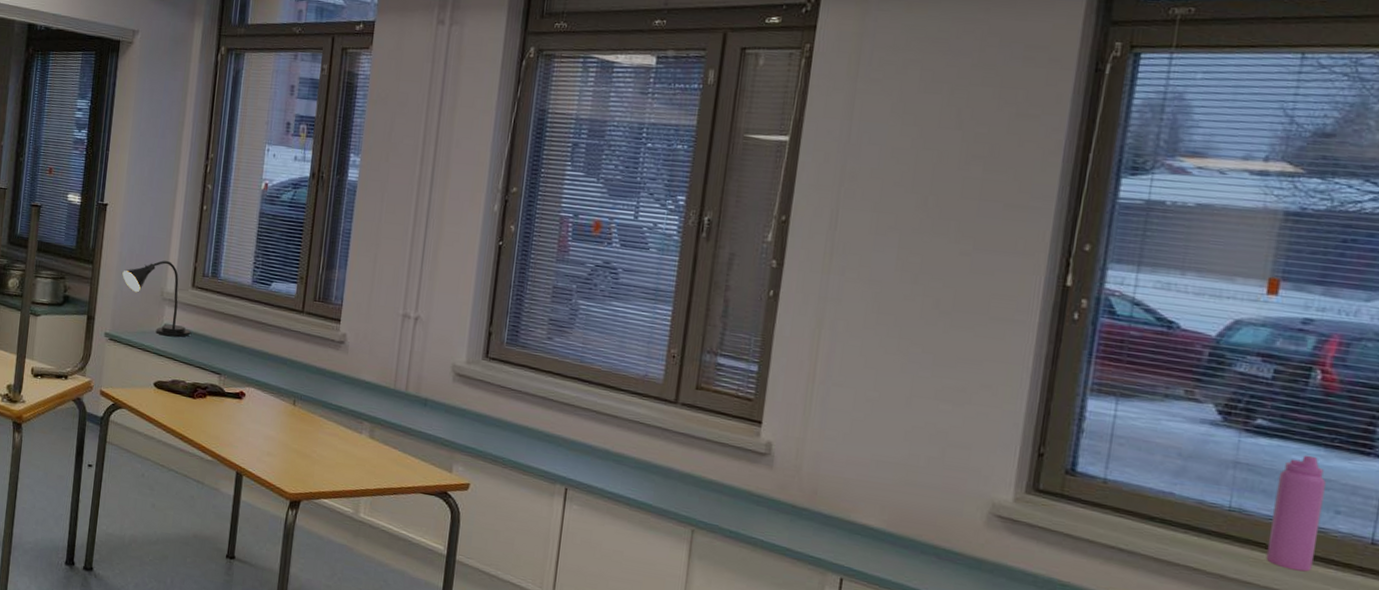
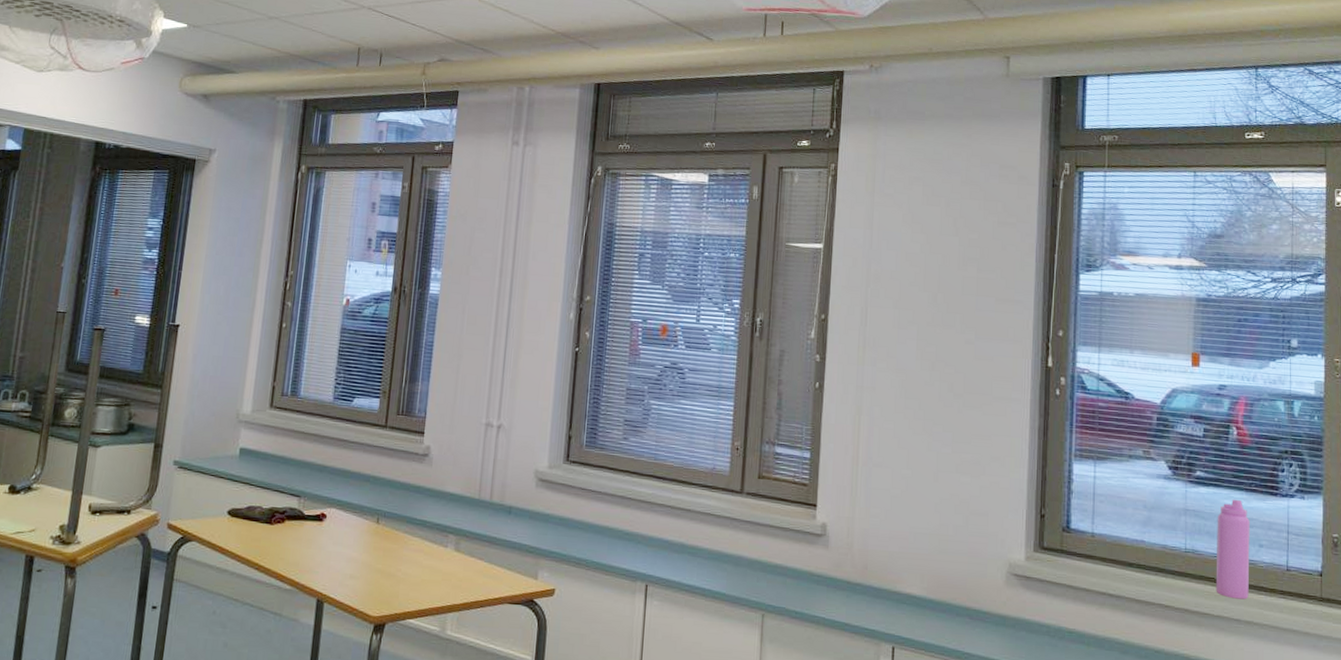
desk lamp: present [122,260,192,337] -> none [194,381,270,461]

